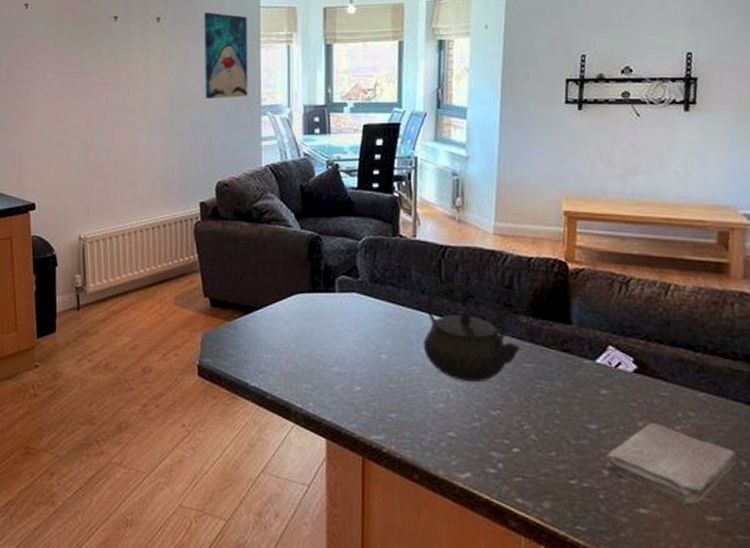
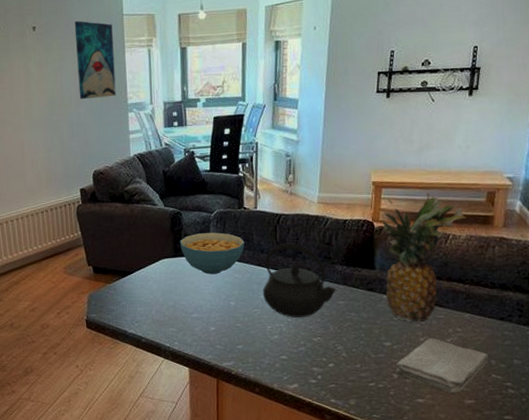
cereal bowl: none [318,264,400,317] -> present [180,232,245,275]
fruit: none [577,228,691,399] -> present [381,192,466,322]

